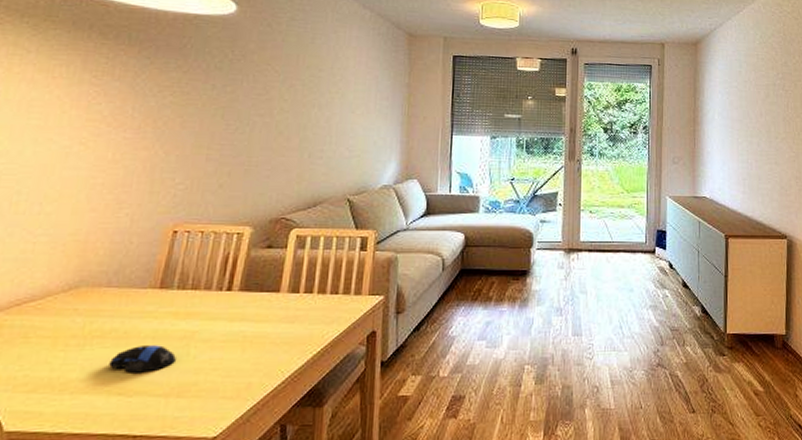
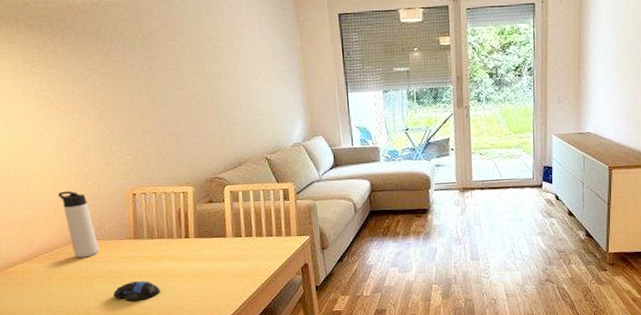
thermos bottle: none [71,222,112,310] -> present [57,191,100,258]

